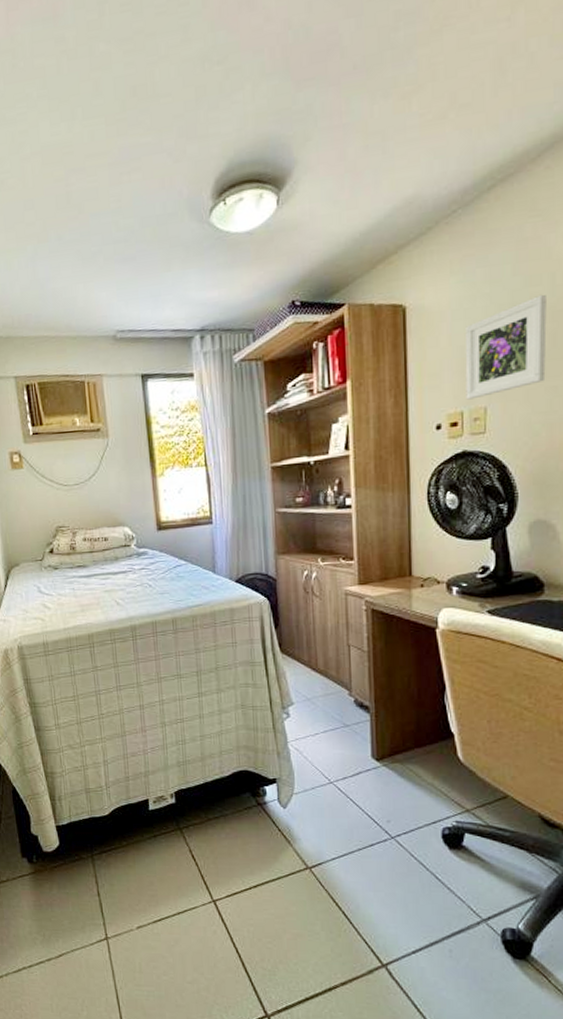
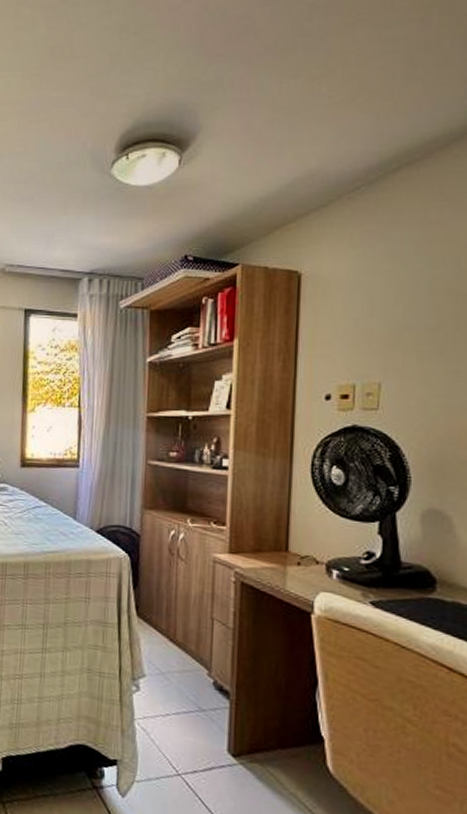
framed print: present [465,294,547,400] -> none [359,276,450,374]

